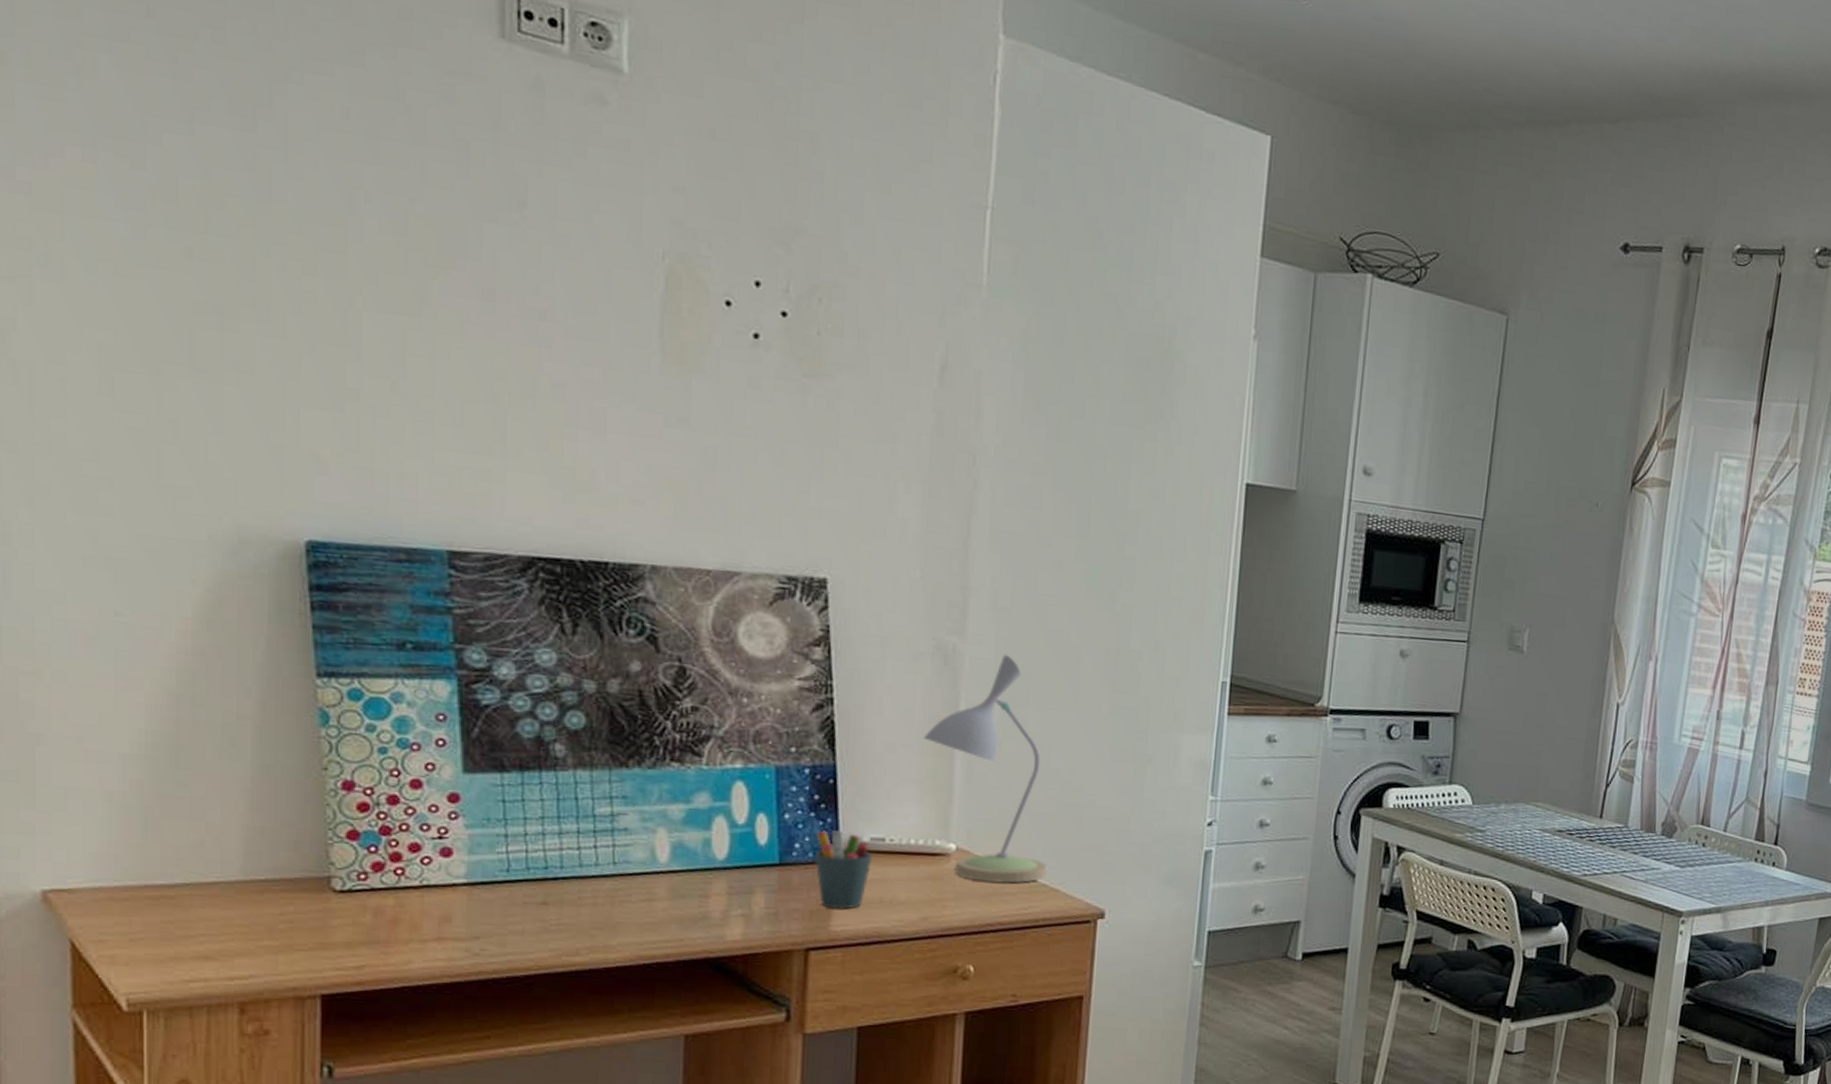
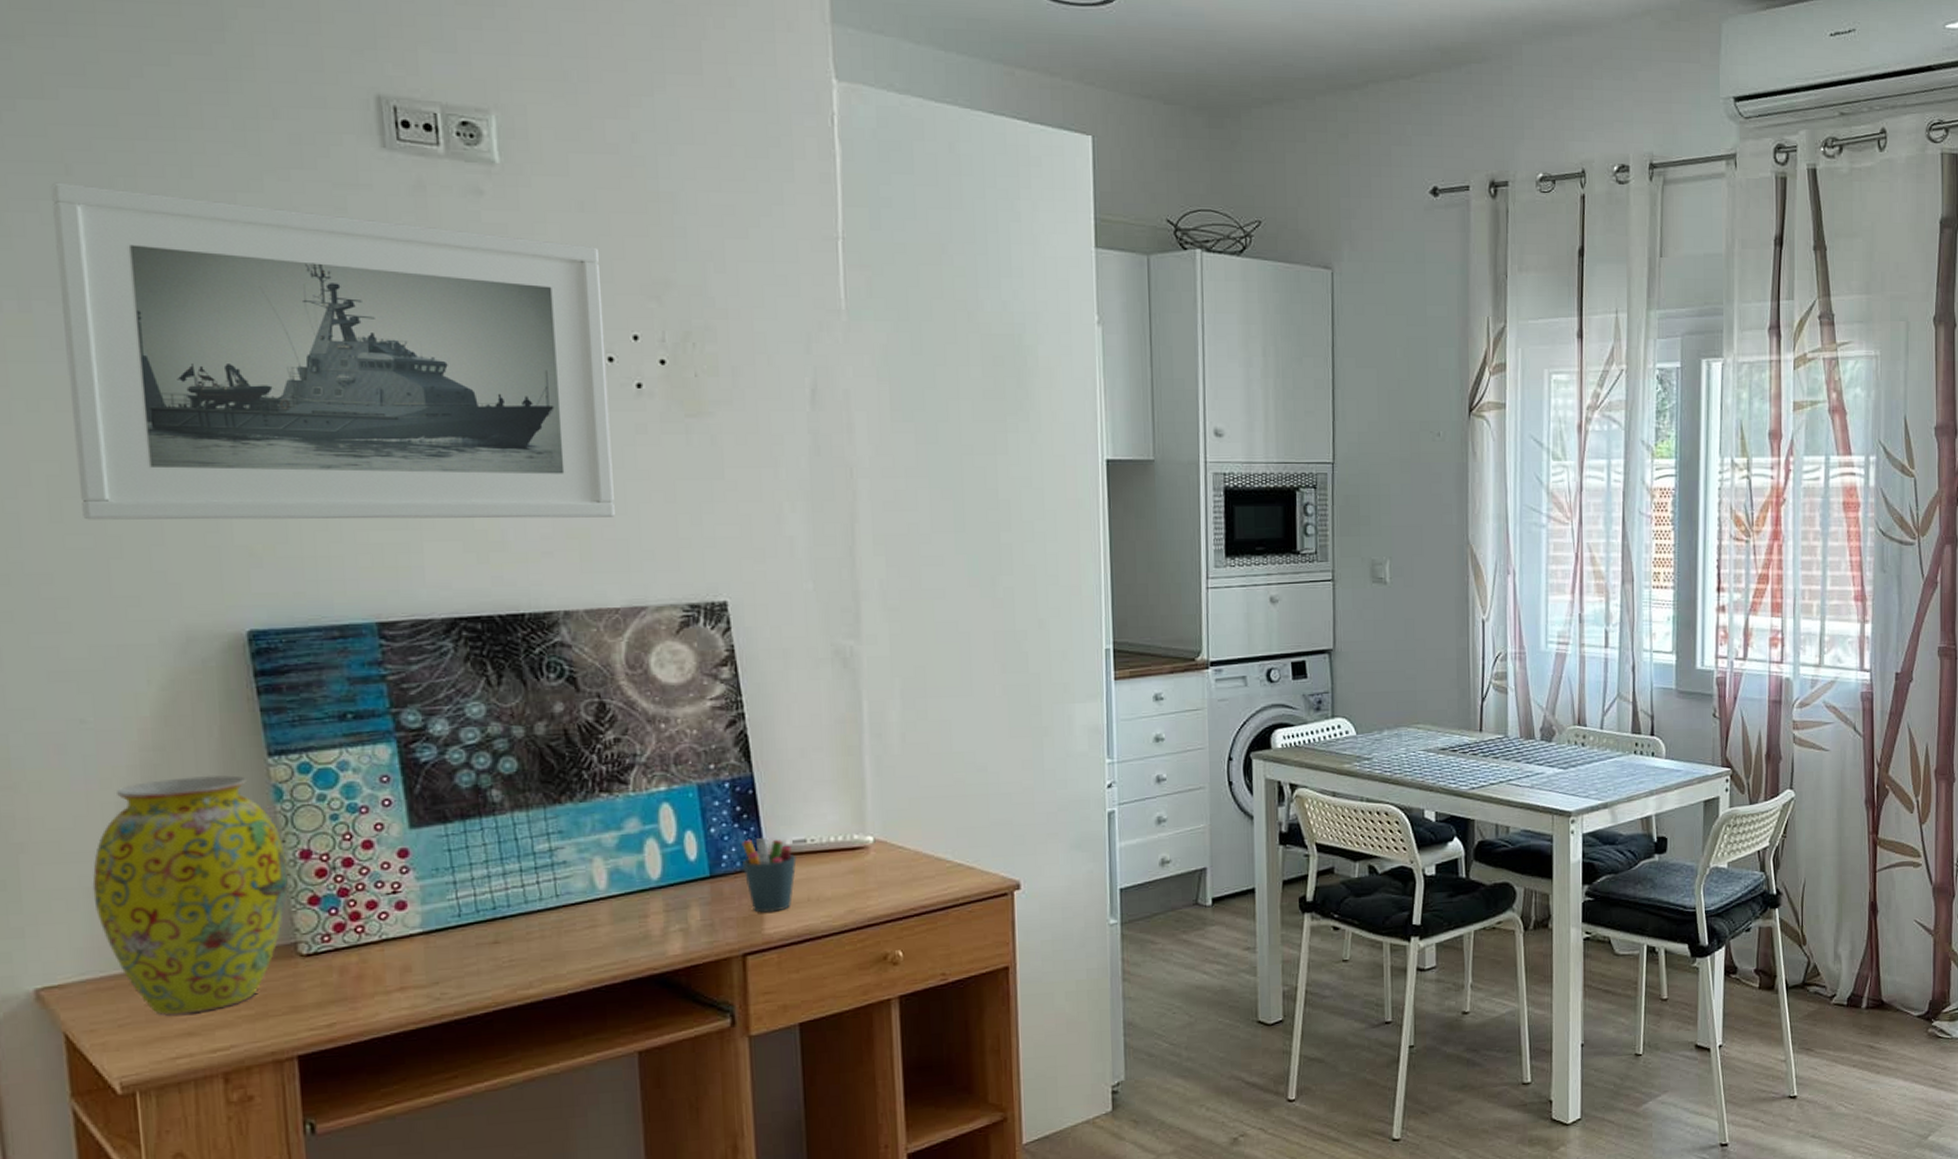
vase: none [114,686,328,937] -> present [92,775,289,1015]
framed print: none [128,23,726,473] -> present [50,182,615,520]
desk lamp: present [923,654,1048,883] -> none [832,650,962,869]

